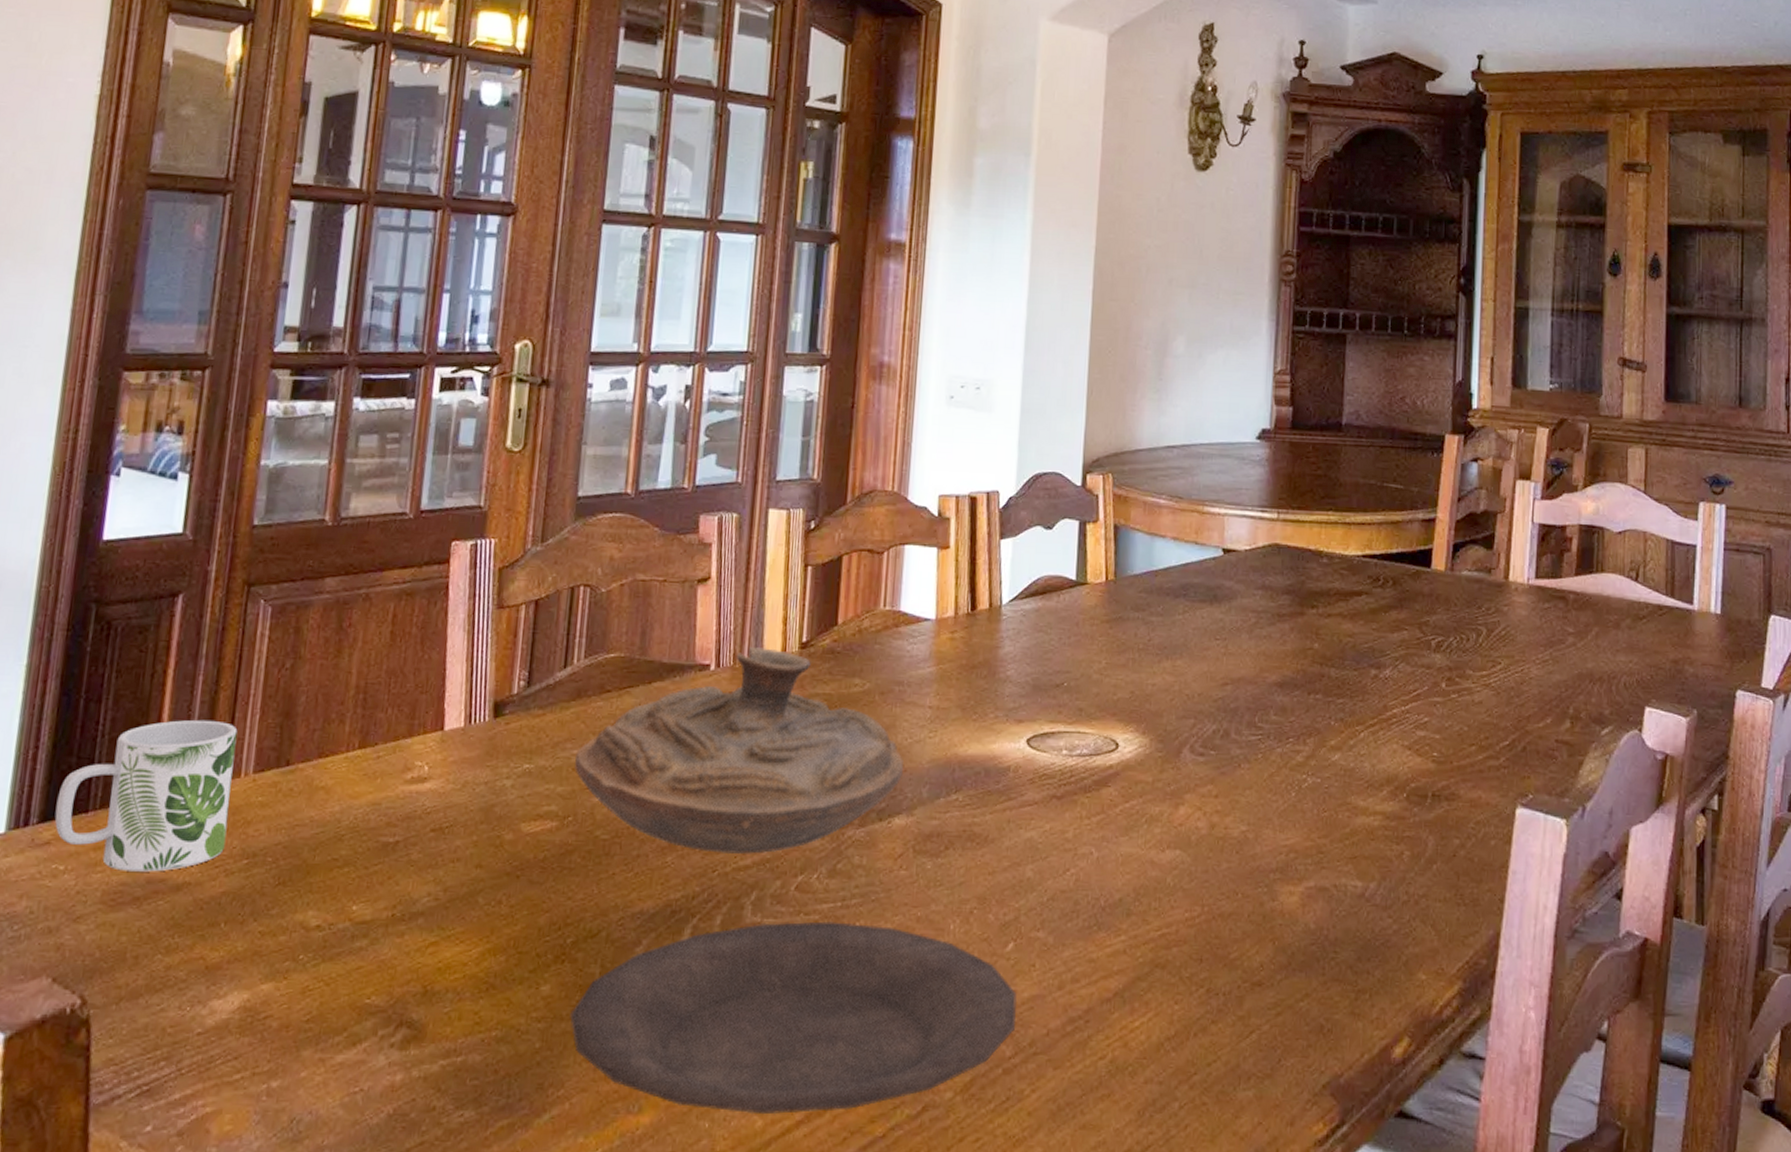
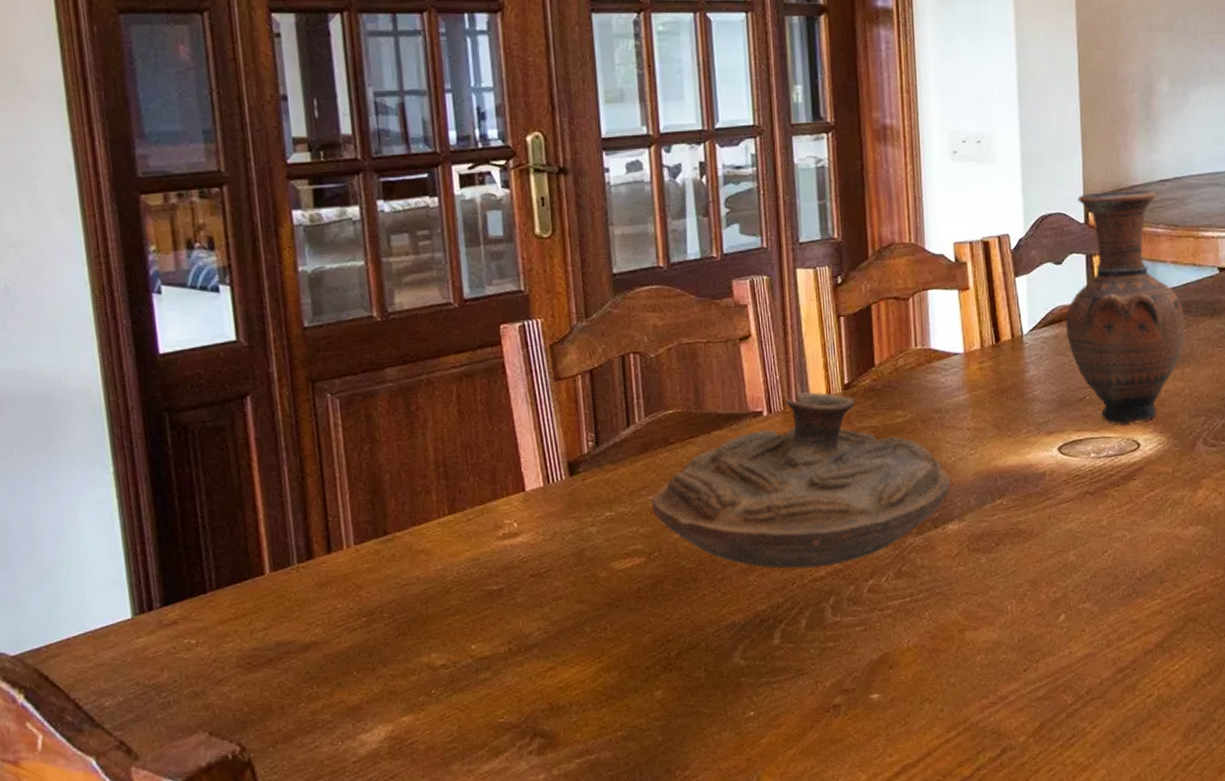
mug: present [54,719,238,872] -> none [174,503,342,639]
plate: present [570,921,1017,1115] -> none [684,613,1074,772]
vase: none [1049,453,1181,719] -> present [1065,189,1184,424]

